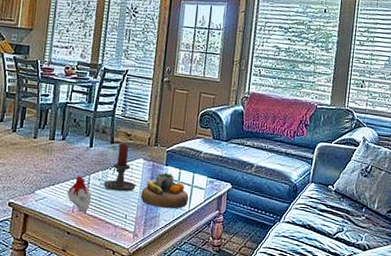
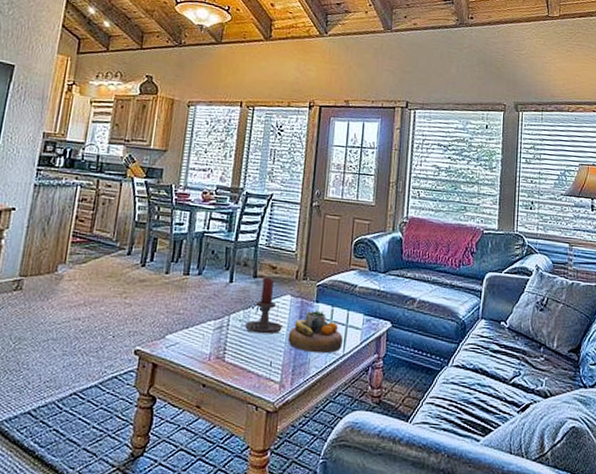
candle: present [67,176,92,212] -> none [203,316,232,360]

